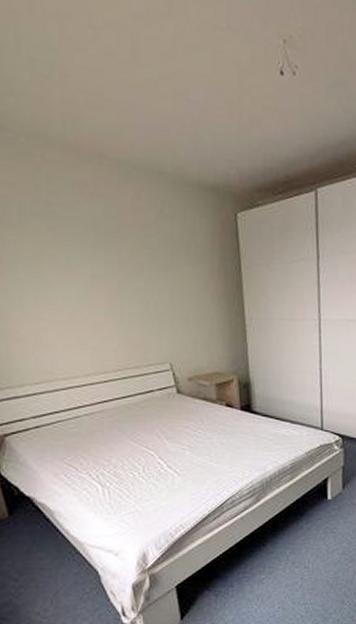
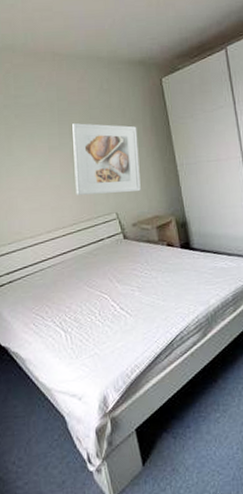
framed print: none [122,250,202,343] -> present [72,123,141,195]

